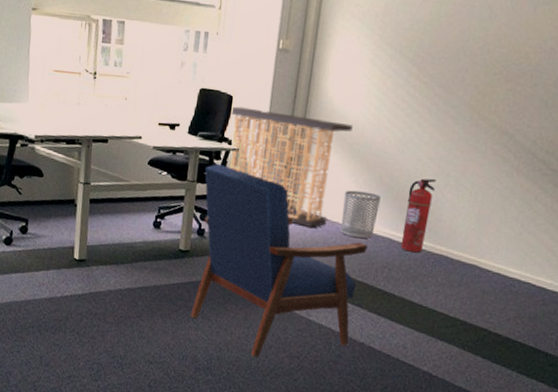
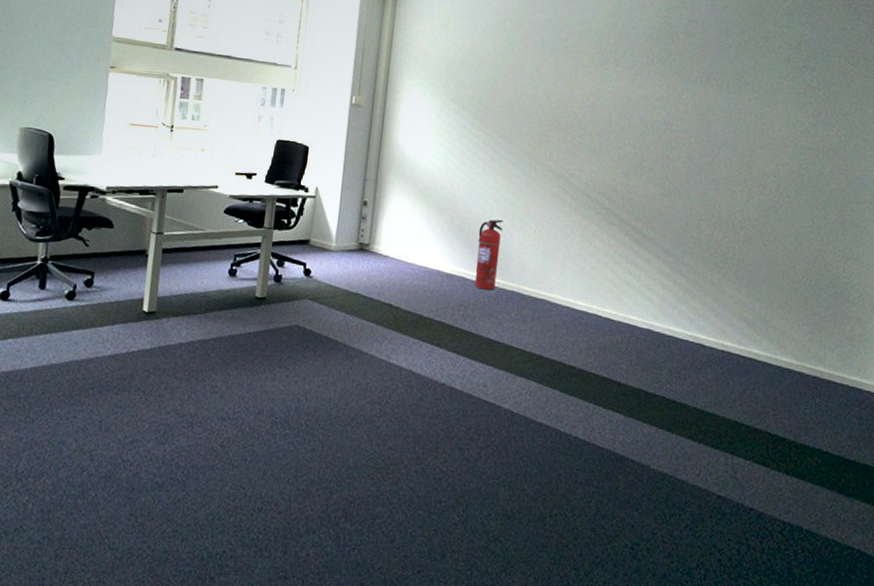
armchair: present [190,163,368,357] -> none [266,210,444,405]
console table: present [229,106,353,227] -> none [305,156,423,269]
waste bin: present [341,190,381,239] -> none [416,232,453,279]

